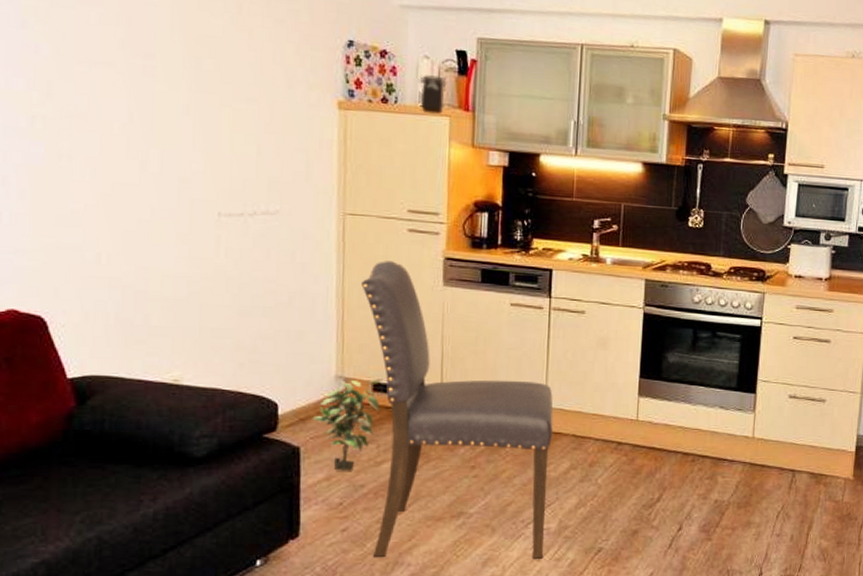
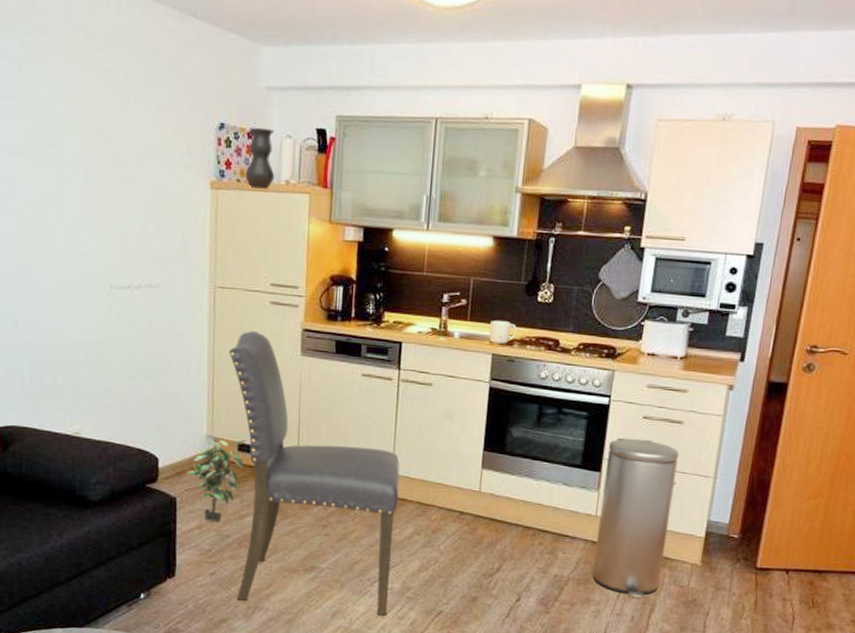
vase: none [377,46,411,112] -> present [244,127,275,190]
jar: present [420,75,447,114] -> none [283,154,308,191]
mug: none [641,245,670,269] -> present [489,320,518,344]
pedal bin: none [752,358,829,516] -> present [592,437,680,598]

